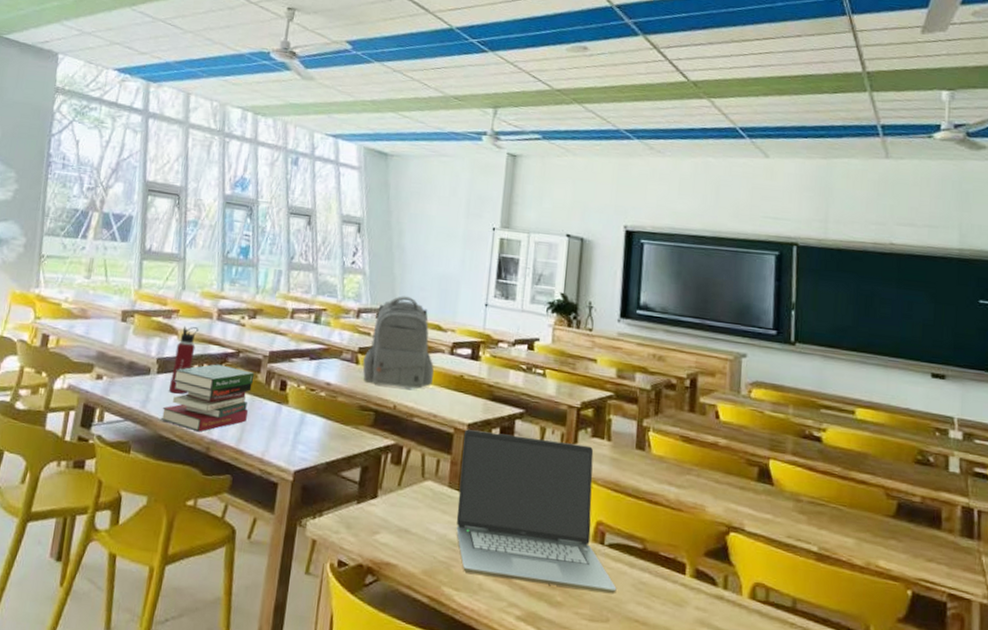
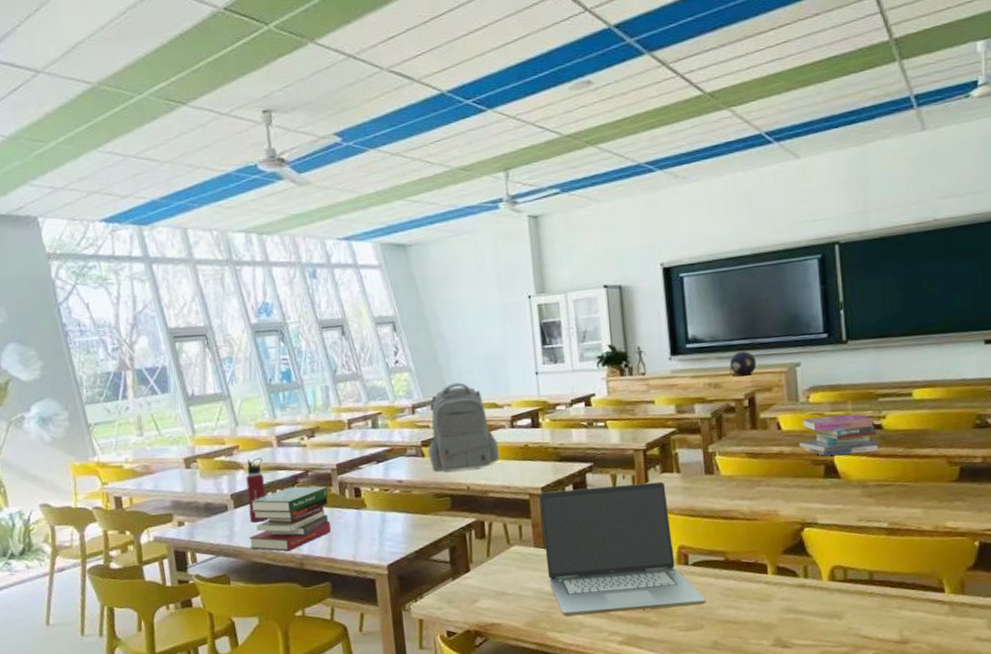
globe: none [676,329,704,356] -> present [729,351,757,378]
books: none [735,413,816,466] -> present [799,414,878,456]

